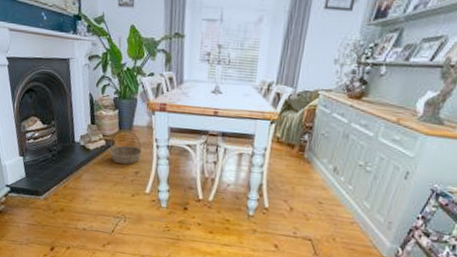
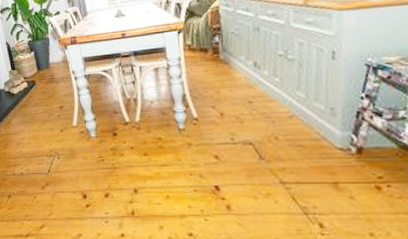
basket: present [110,129,142,165] -> none [32,68,63,103]

